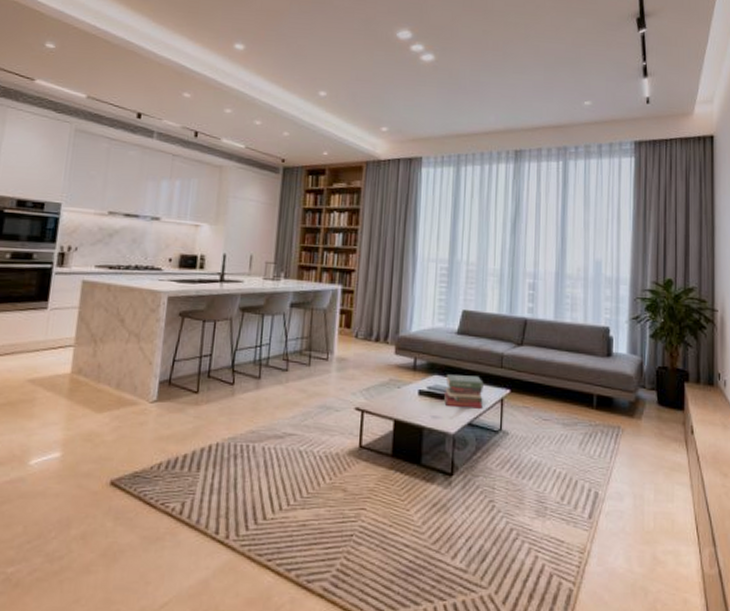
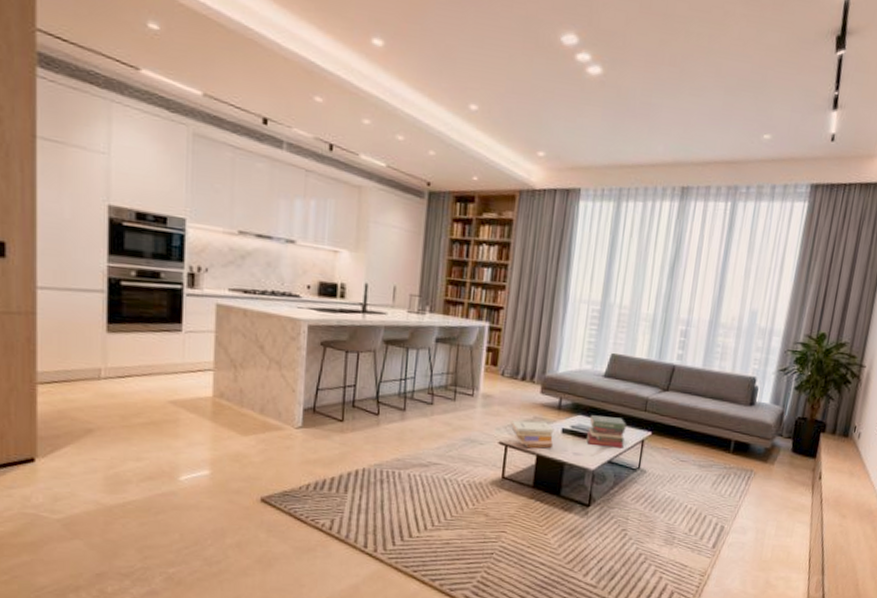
books: none [366,383,411,414] -> present [510,421,554,449]

